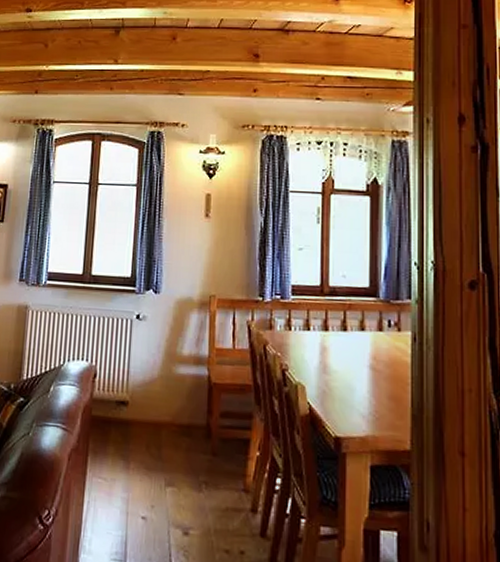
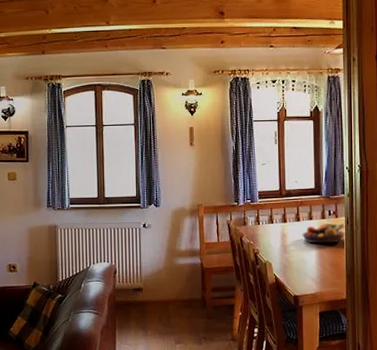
fruit bowl: none [349,337,413,367] -> present [302,222,346,244]

